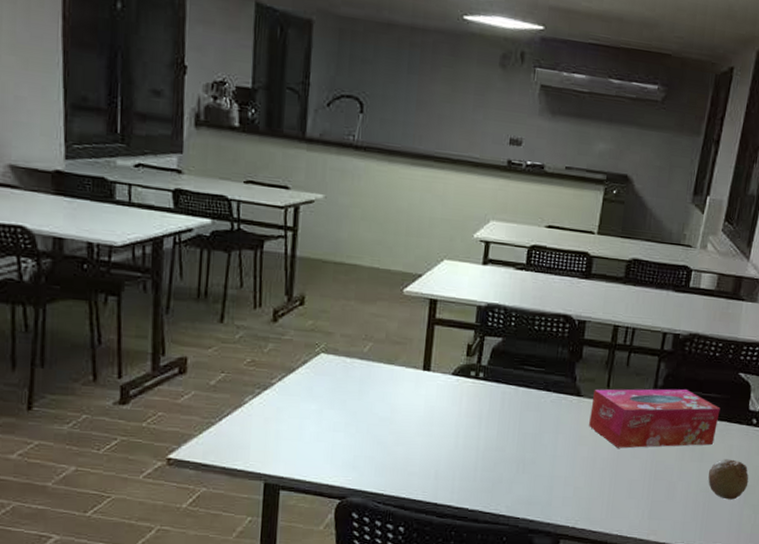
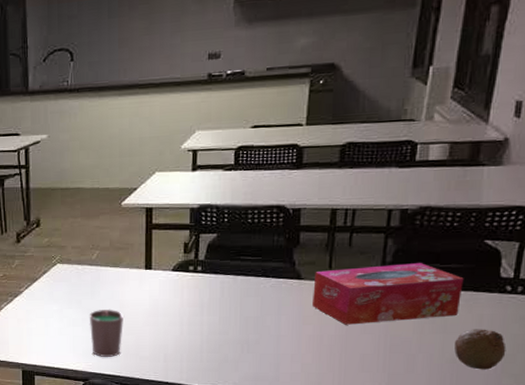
cup: none [353,413,394,471] -> present [89,309,123,357]

